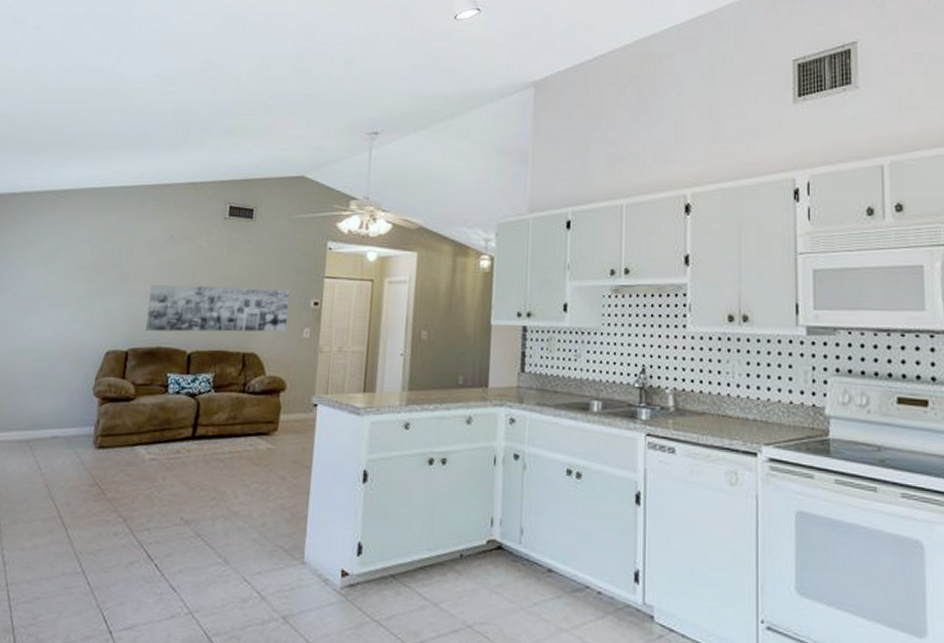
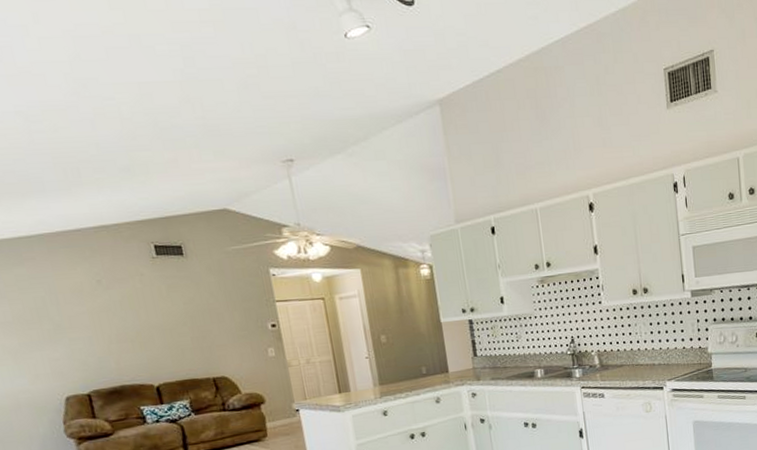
wall art: present [146,285,289,332] -> none [91,317,251,373]

